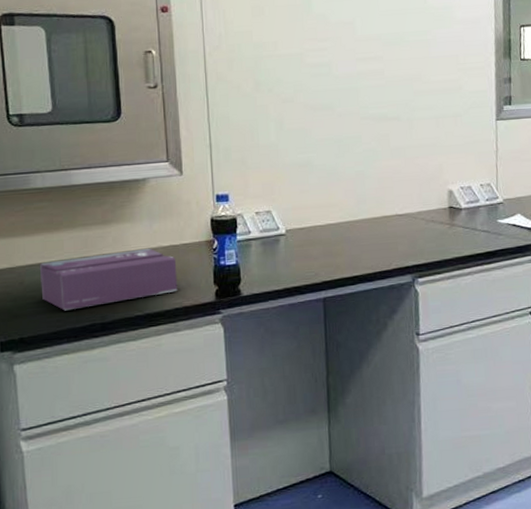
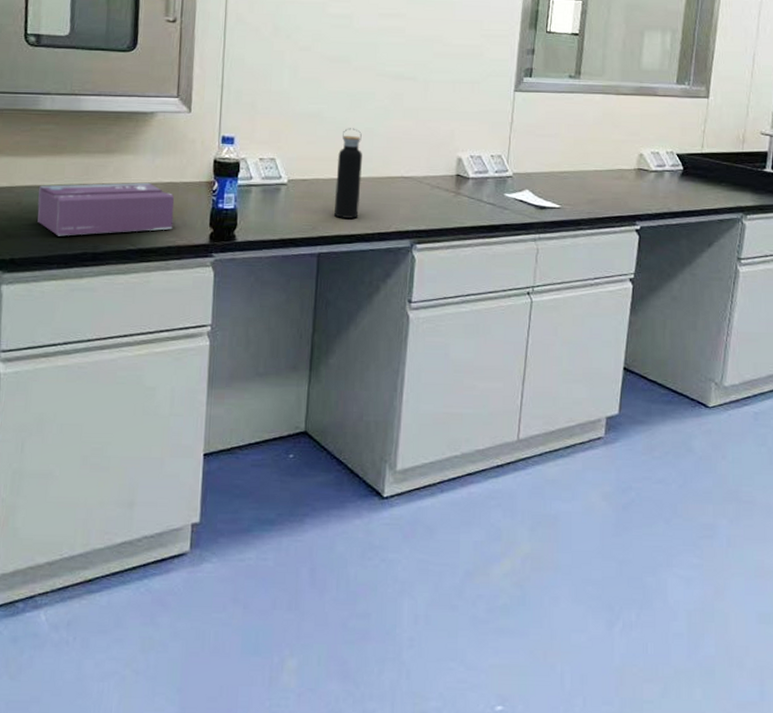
water bottle: none [331,173,359,262] -> present [333,128,362,218]

